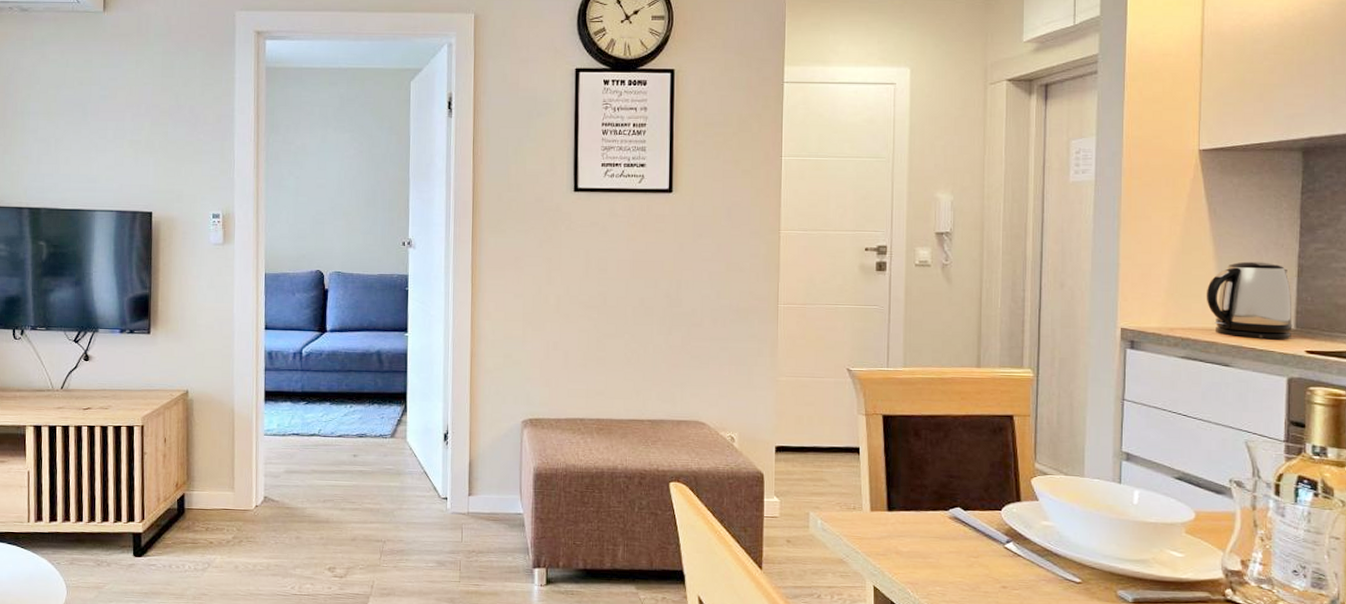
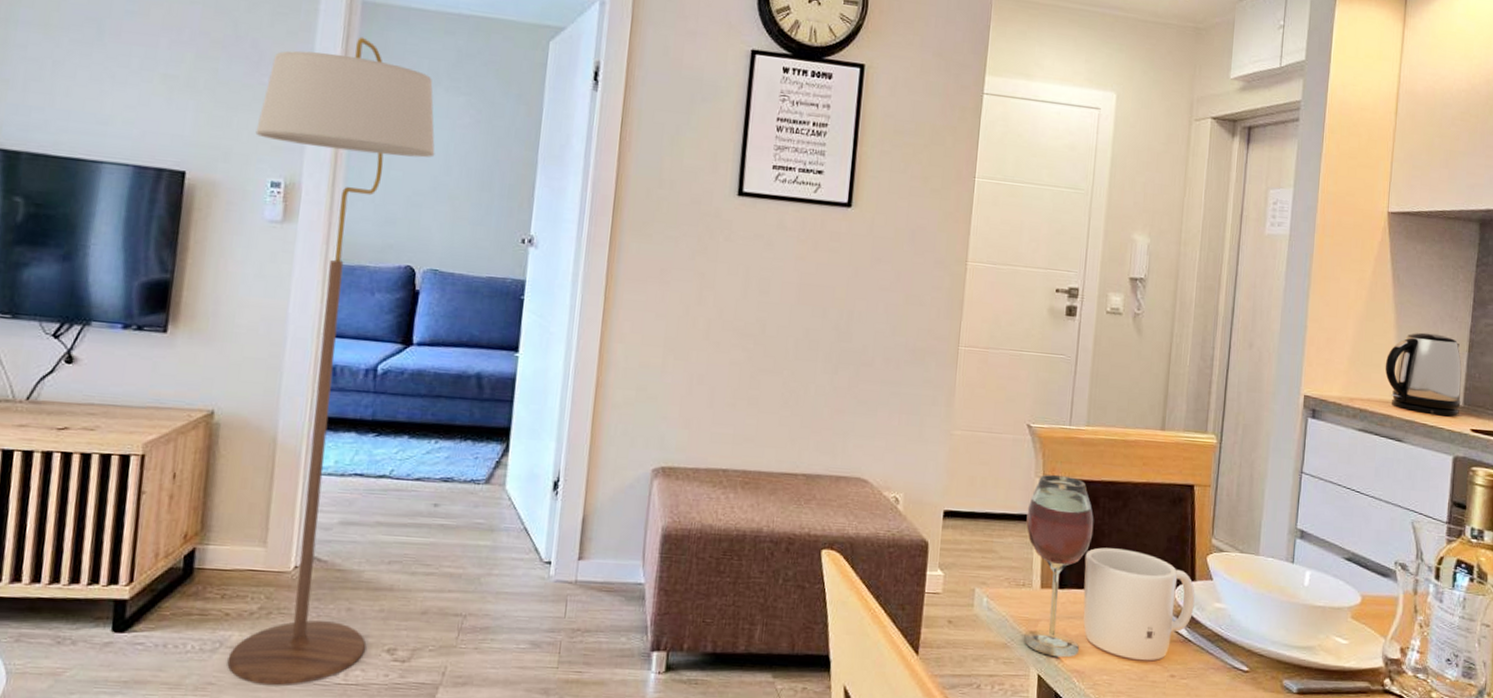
floor lamp: none [198,95,330,596] -> present [227,37,435,686]
wineglass: none [852,411,917,572] -> present [1024,474,1094,658]
mug: none [910,474,1022,575] -> present [1082,547,1195,663]

